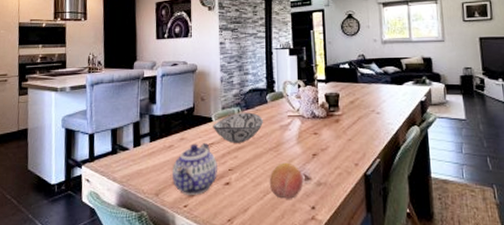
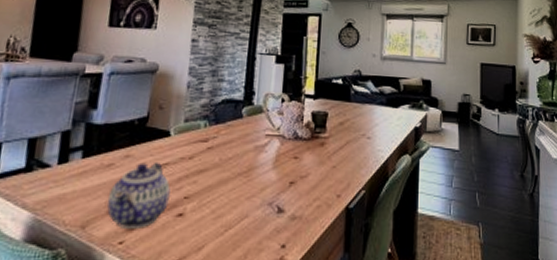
decorative bowl: present [213,112,263,143] -> none [170,127,235,165]
fruit: present [269,162,304,199] -> none [233,191,276,235]

